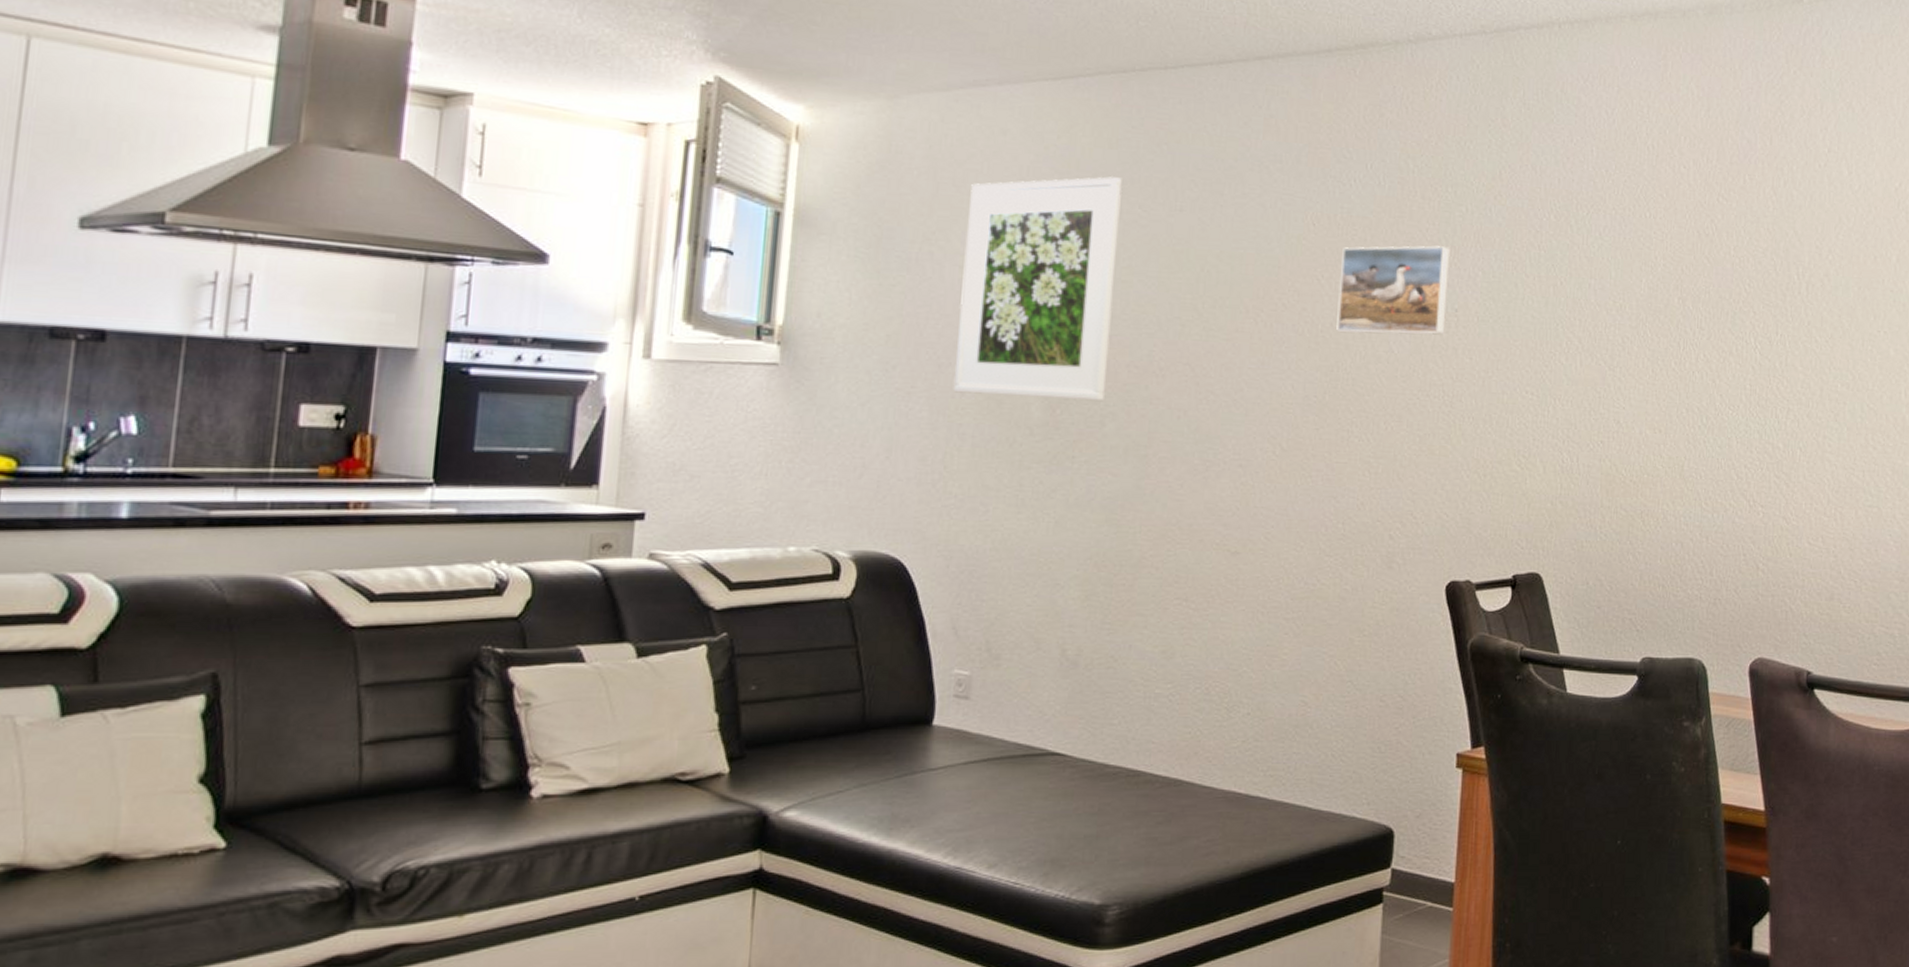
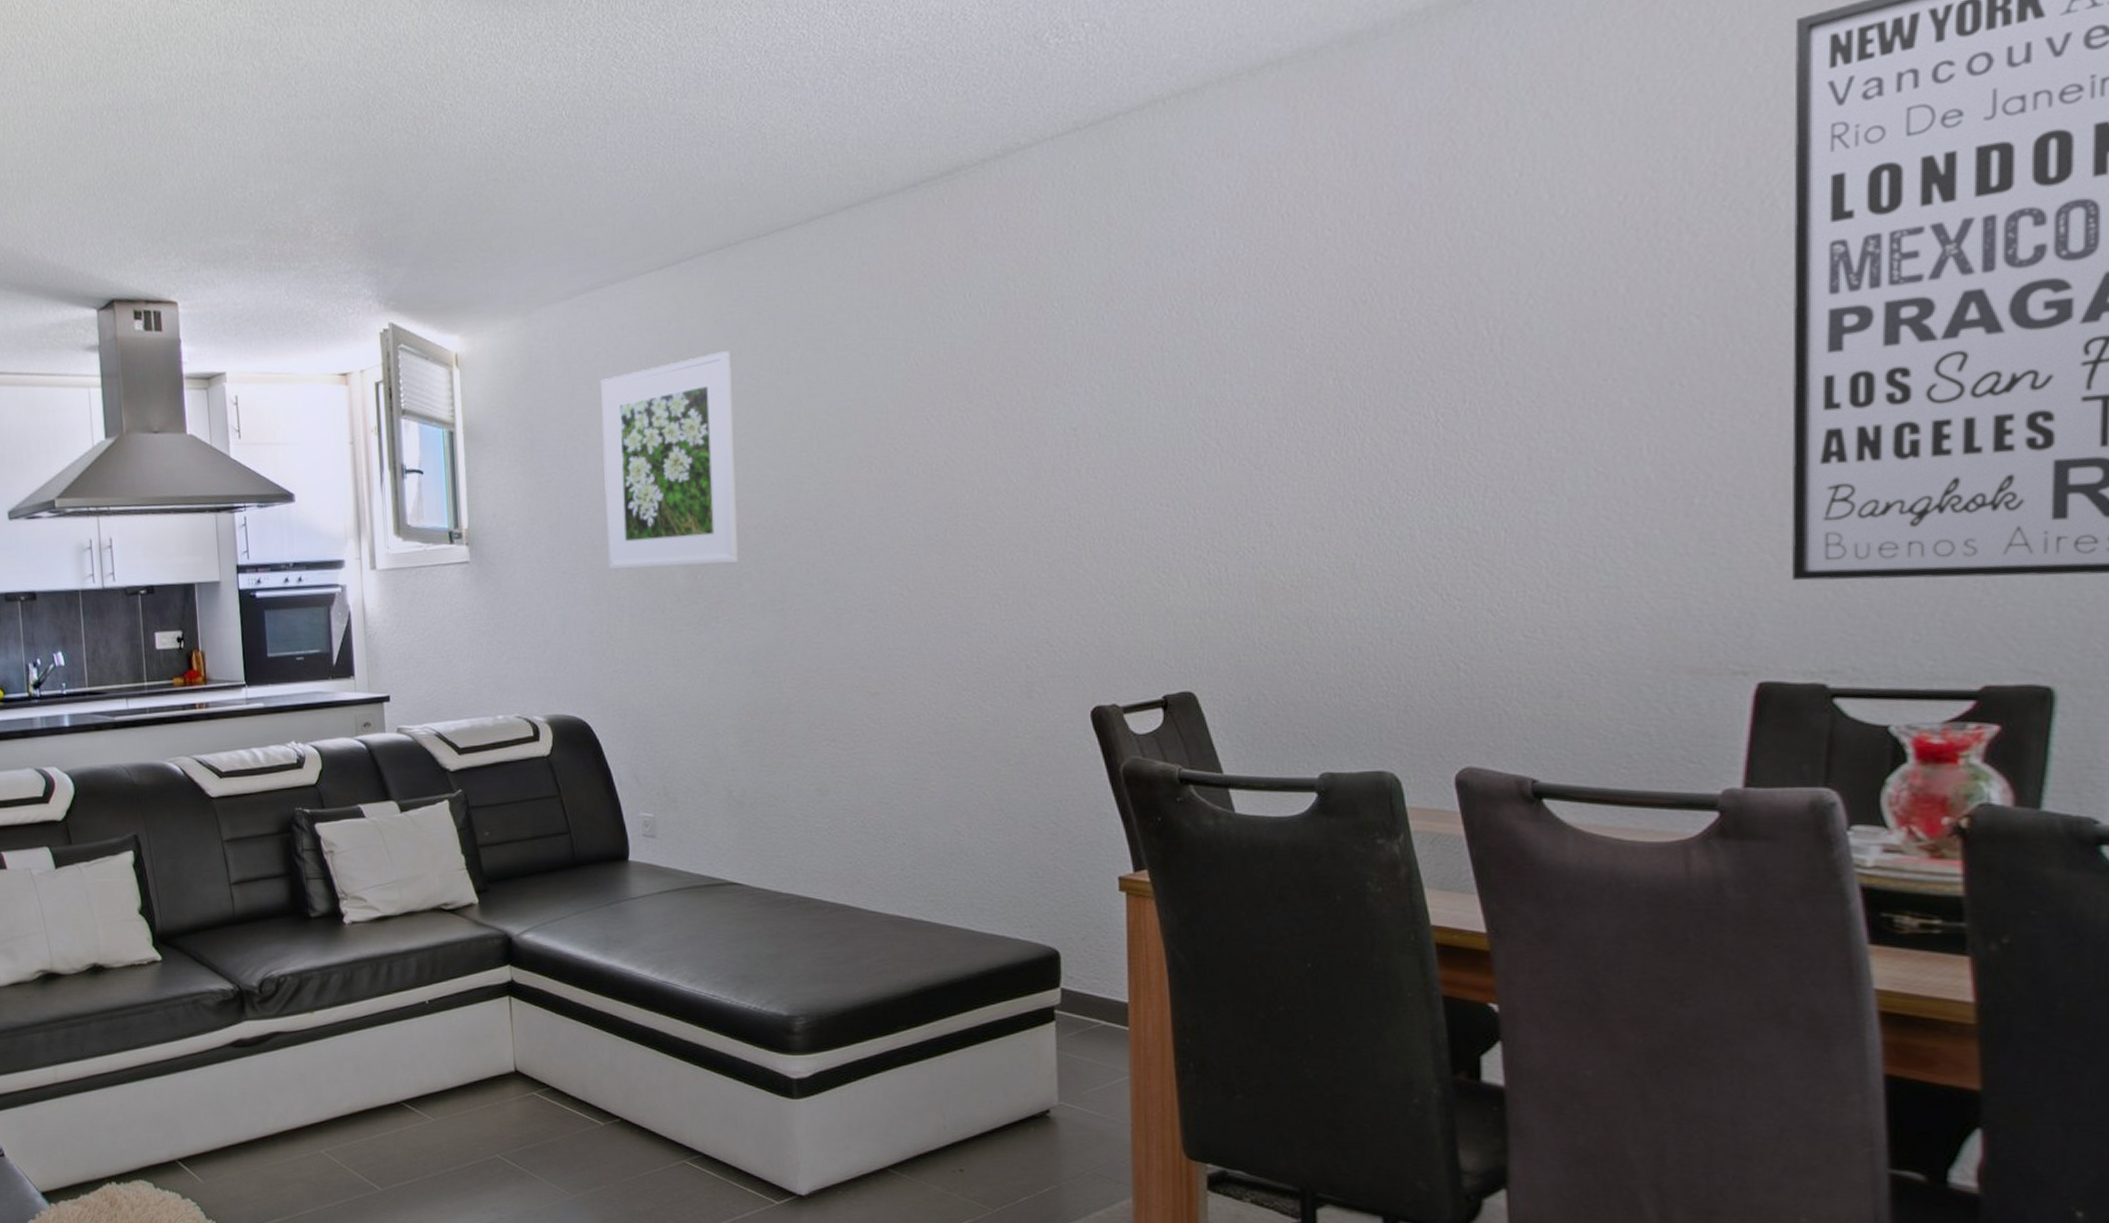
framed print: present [1336,245,1451,335] -> none [949,363,1065,469]

